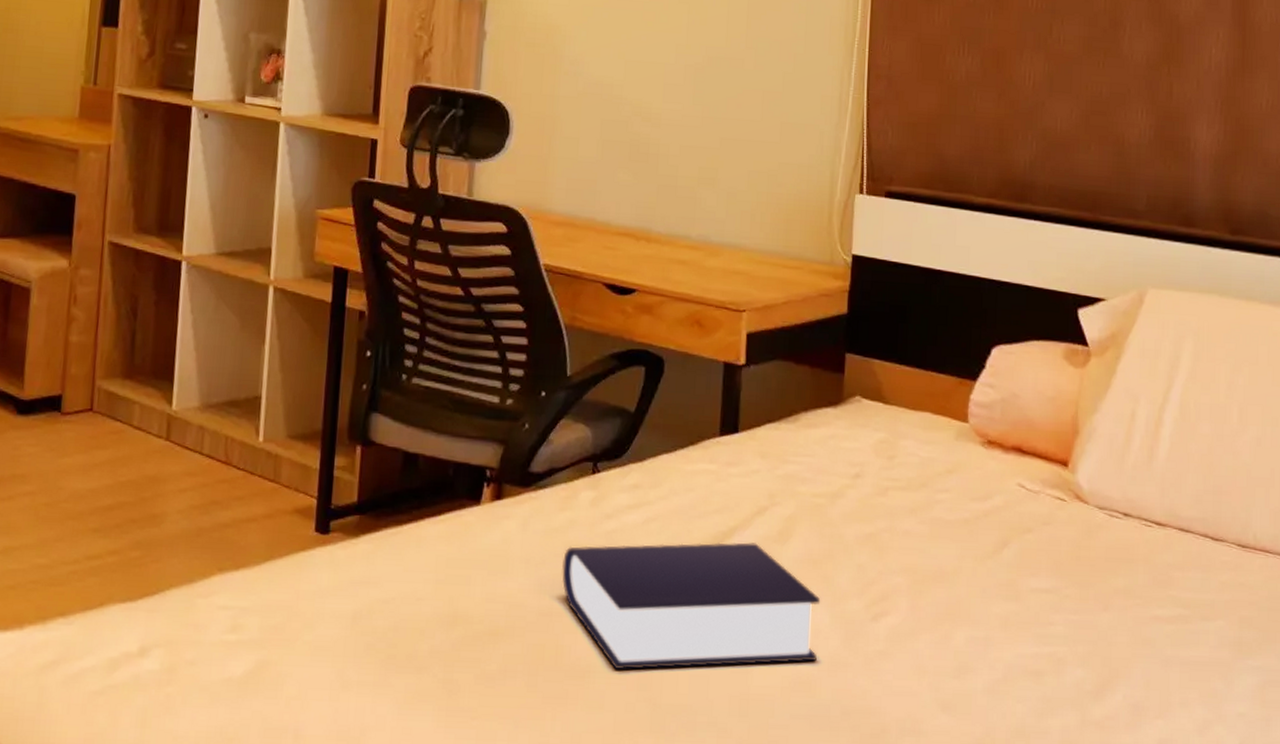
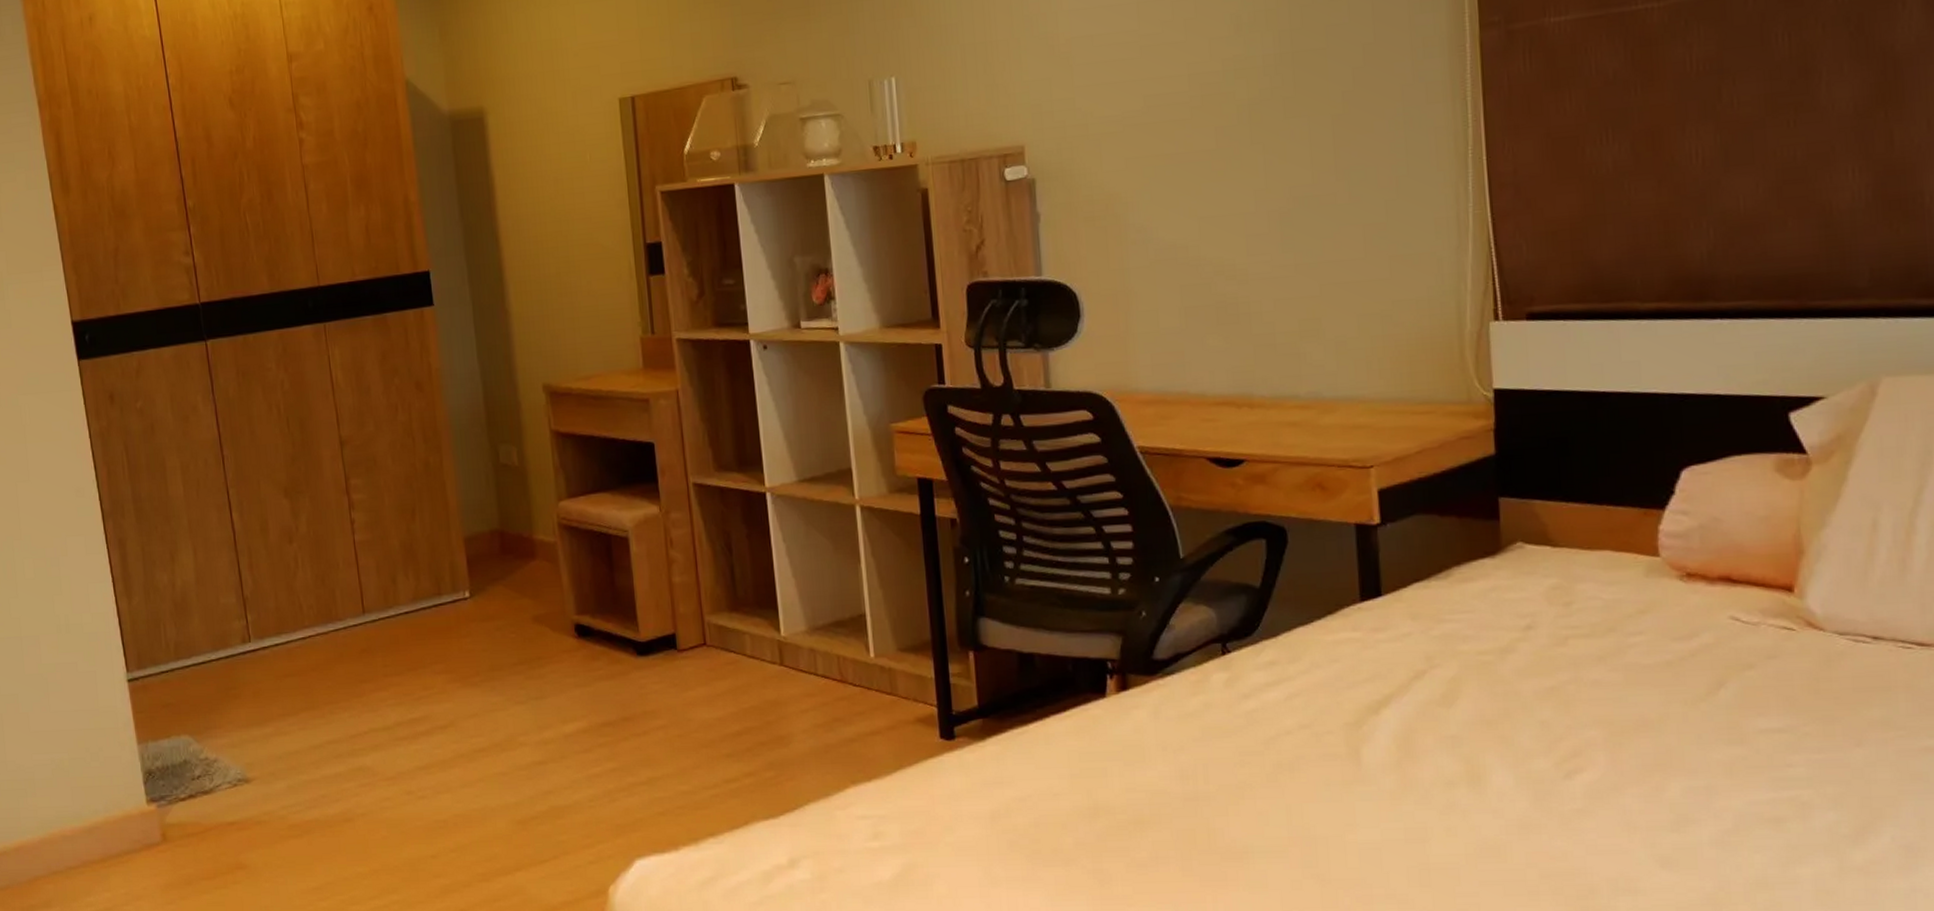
book: present [562,542,821,670] -> none [1202,709,1503,849]

